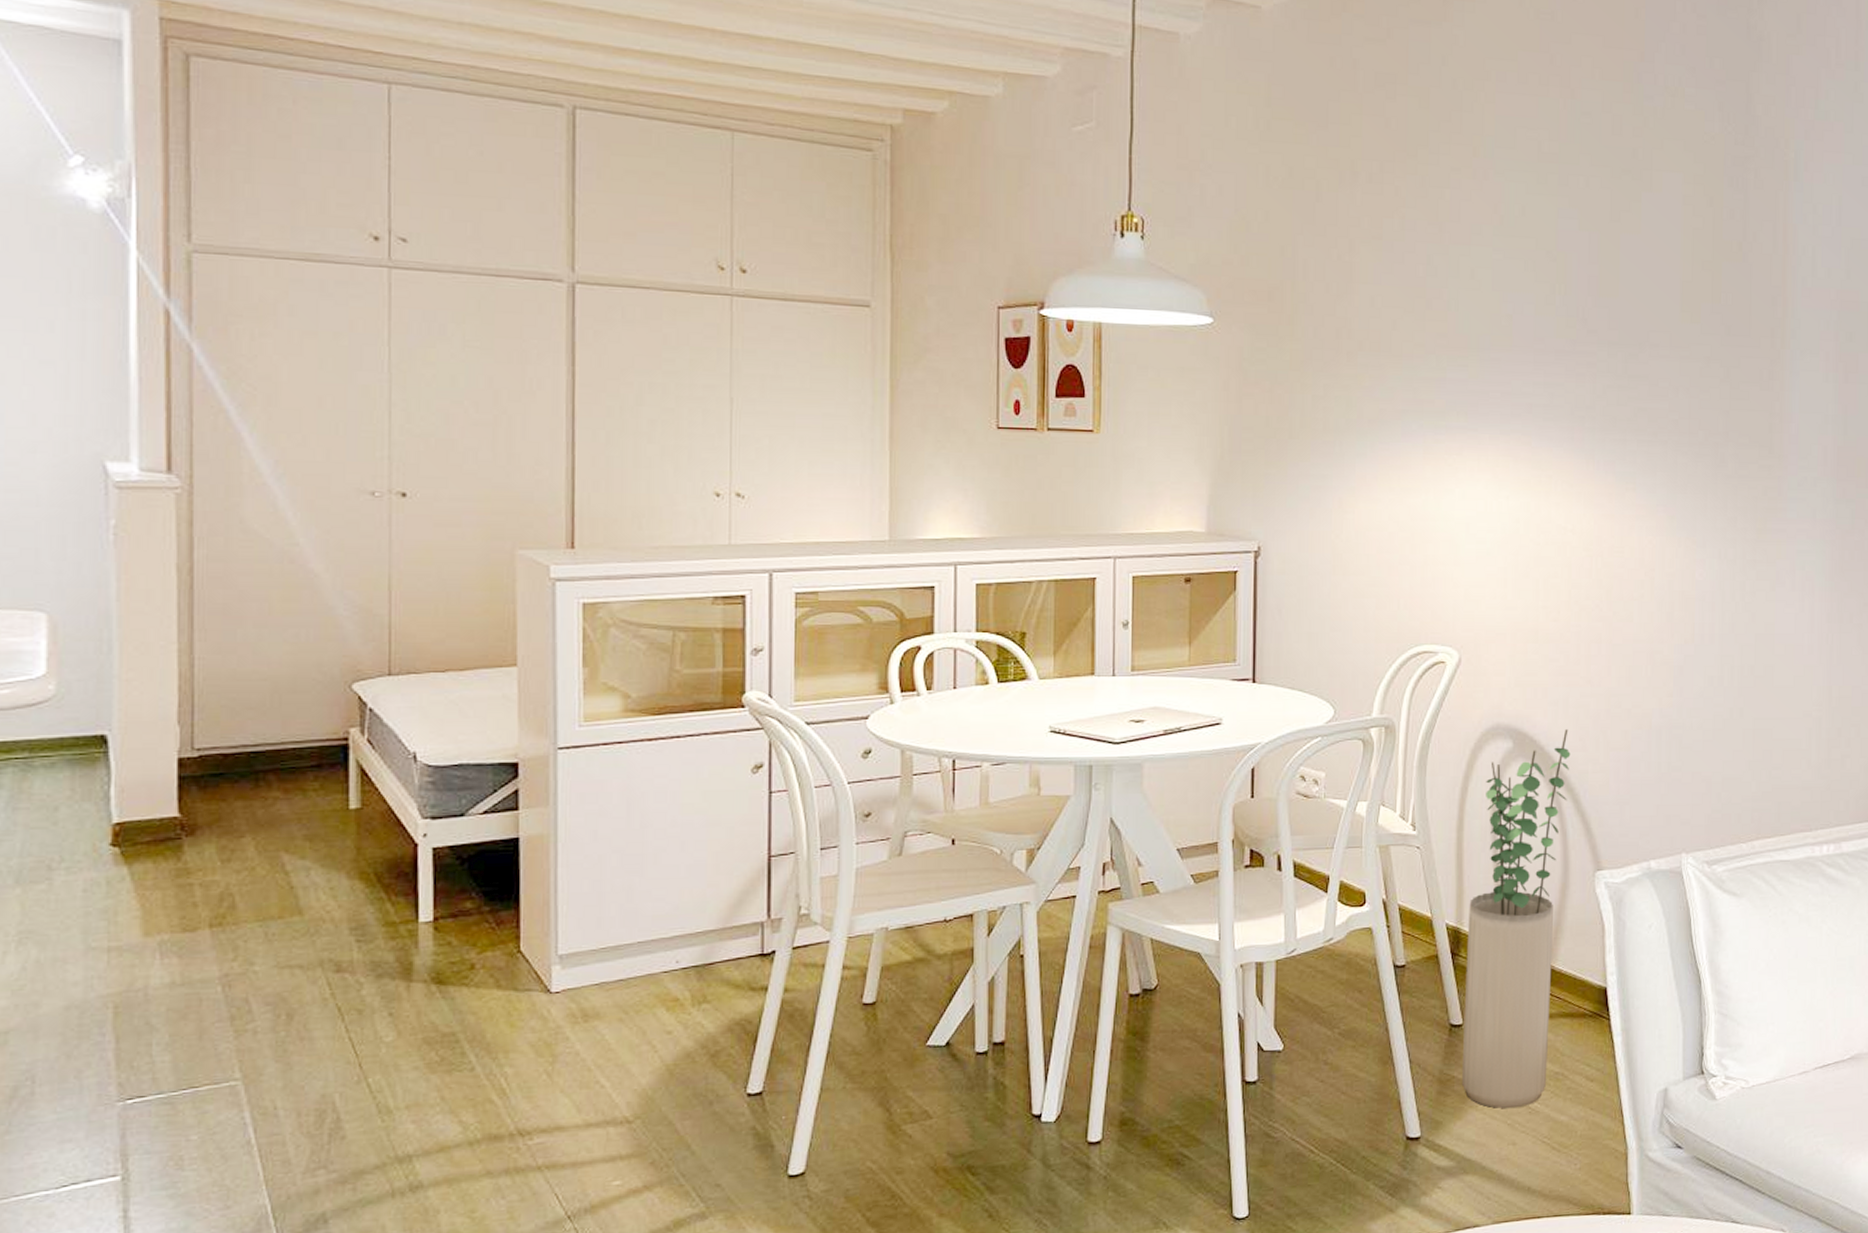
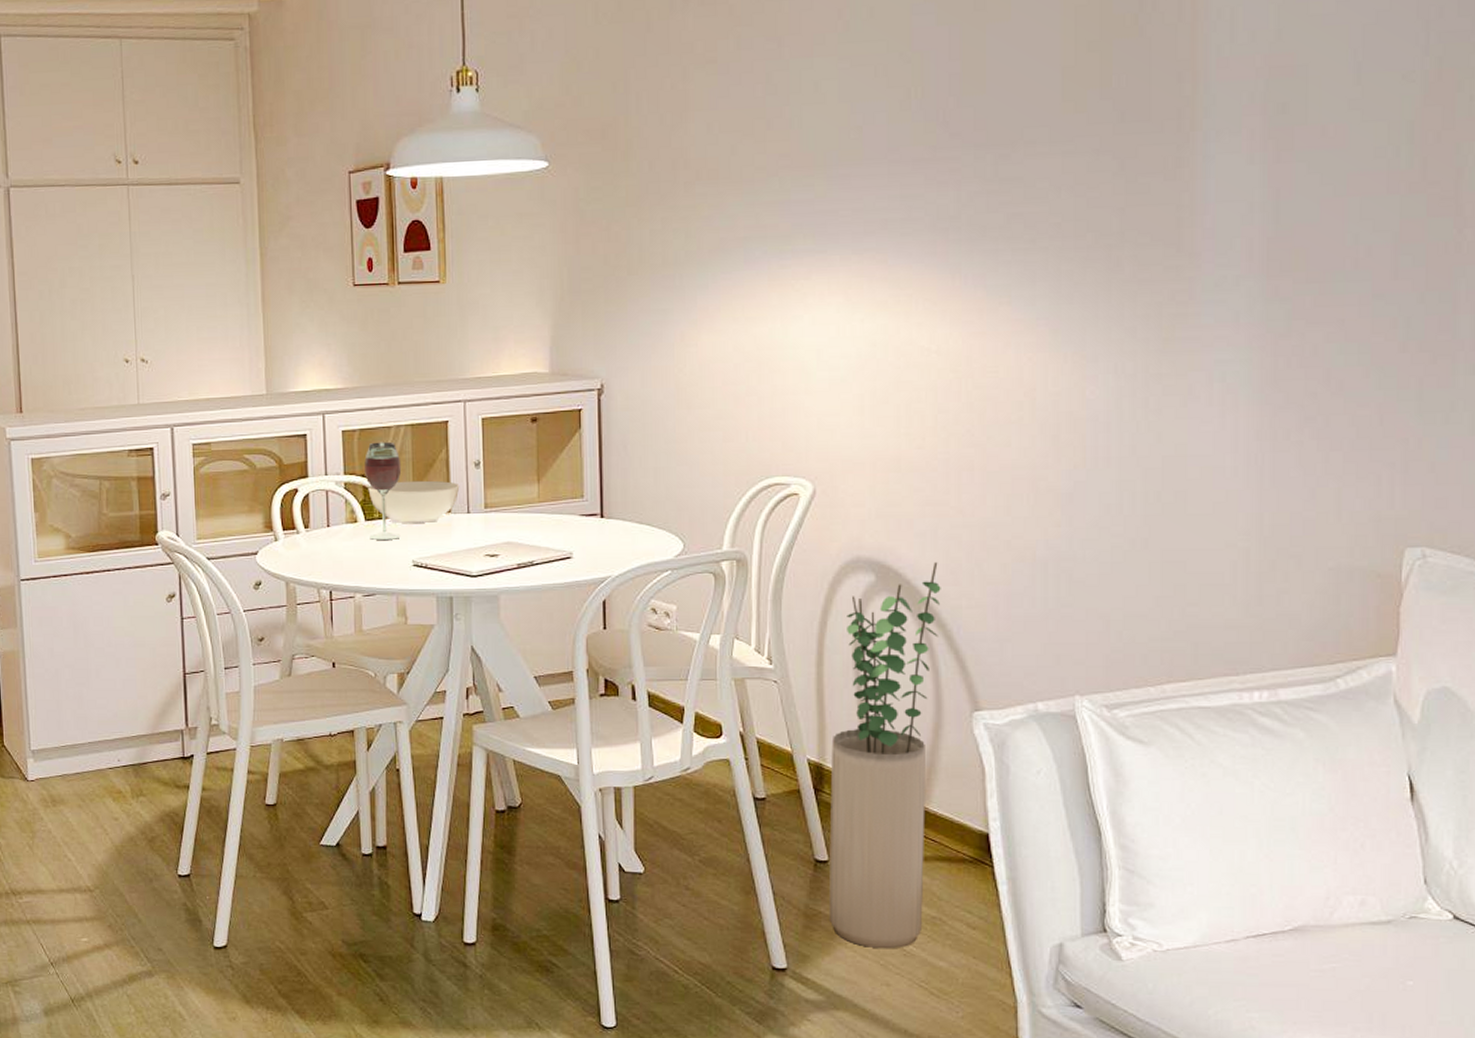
wineglass: none [1000,597,1042,703] -> present [364,441,402,540]
bowl: none [1003,640,1106,686] -> present [368,480,460,523]

